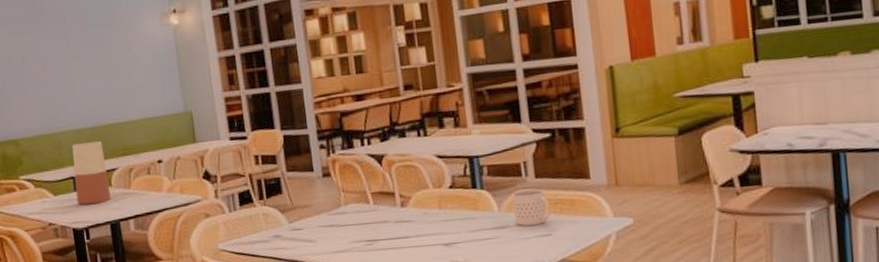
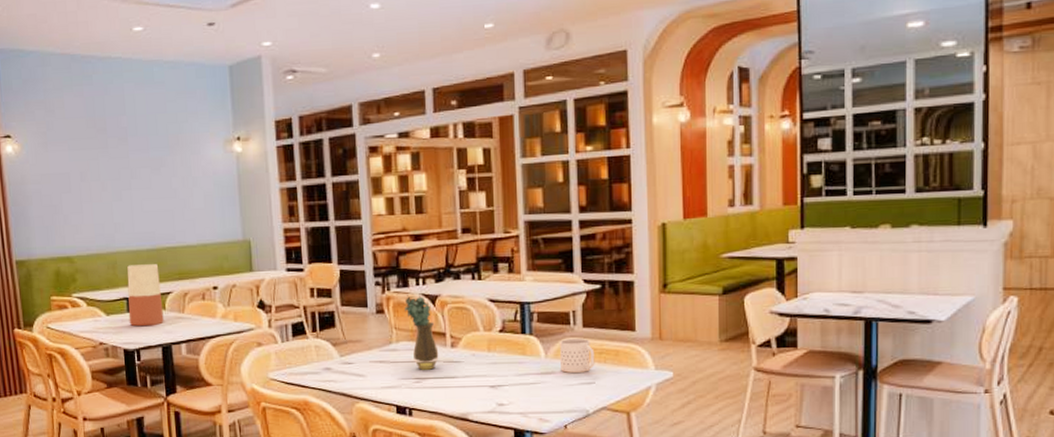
vase: none [351,155,390,232] -> present [405,294,439,370]

